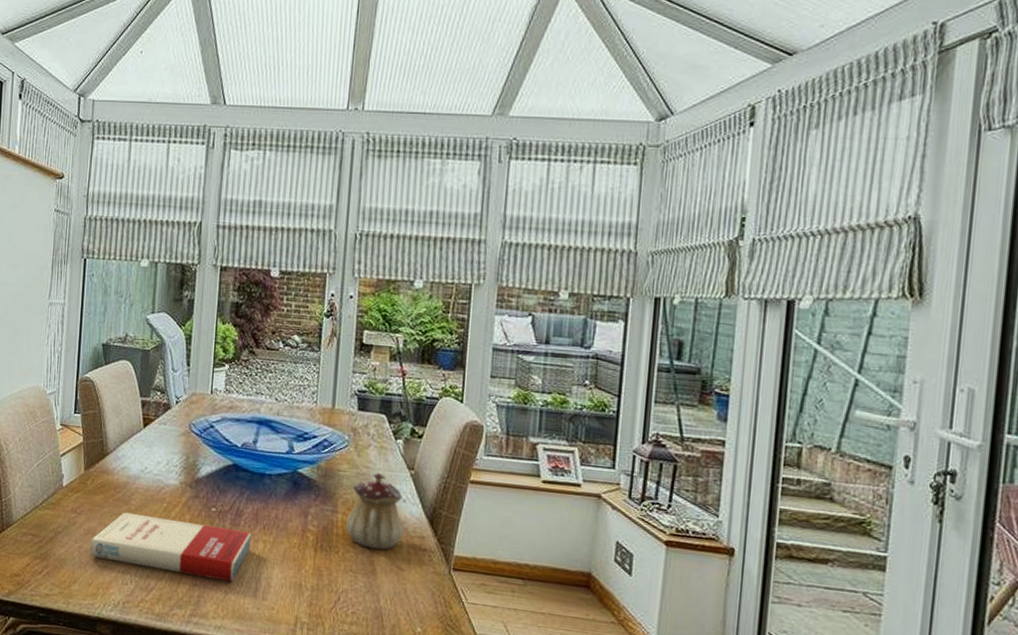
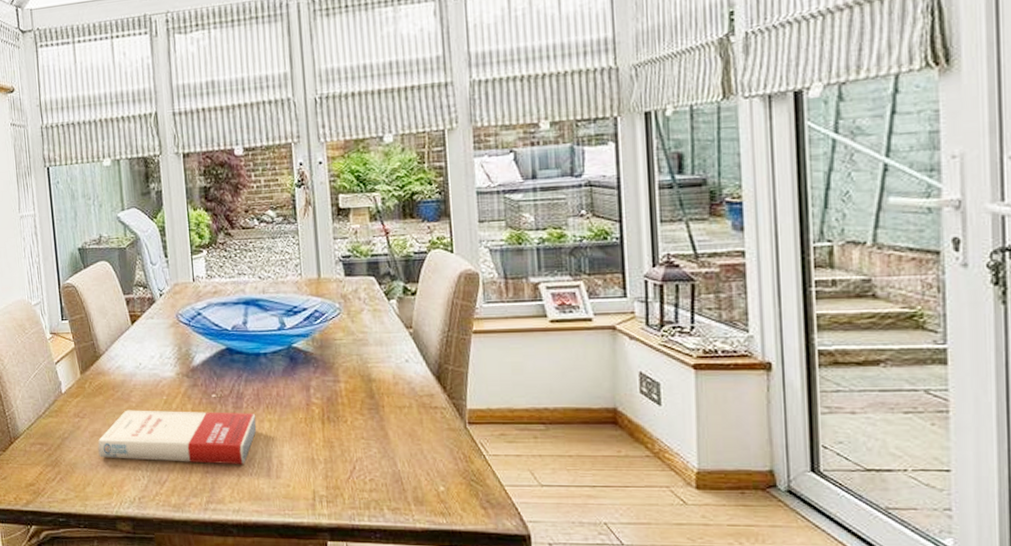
teapot: present [345,473,404,550] -> none [349,336,412,413]

